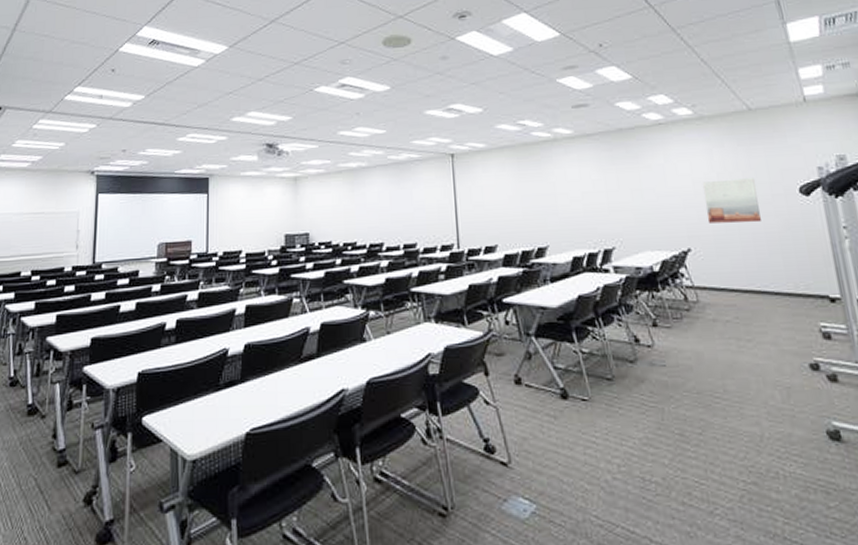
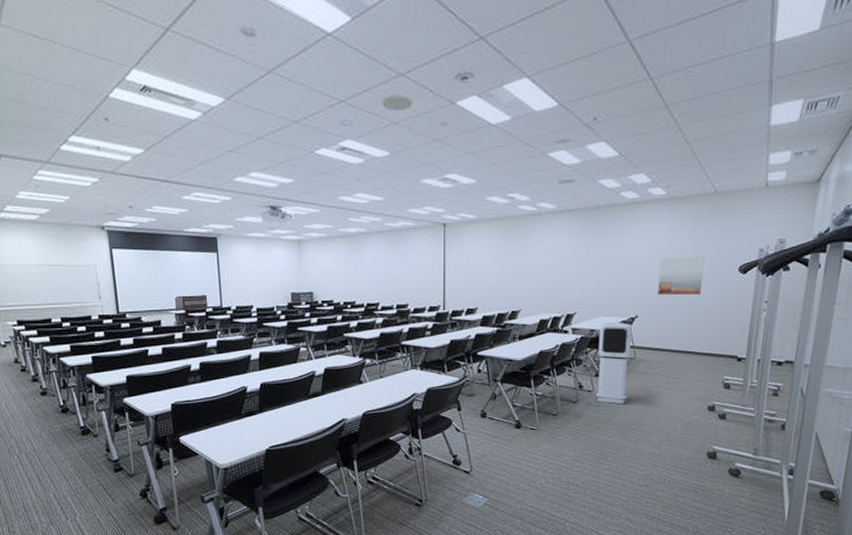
air purifier: none [646,257,700,363] -> present [595,322,632,404]

